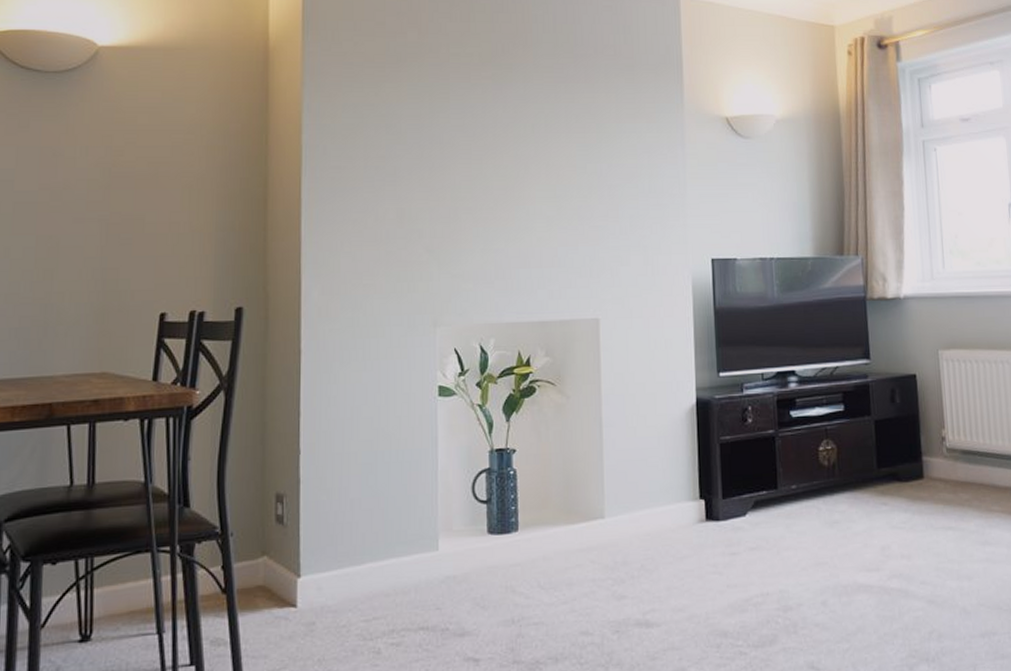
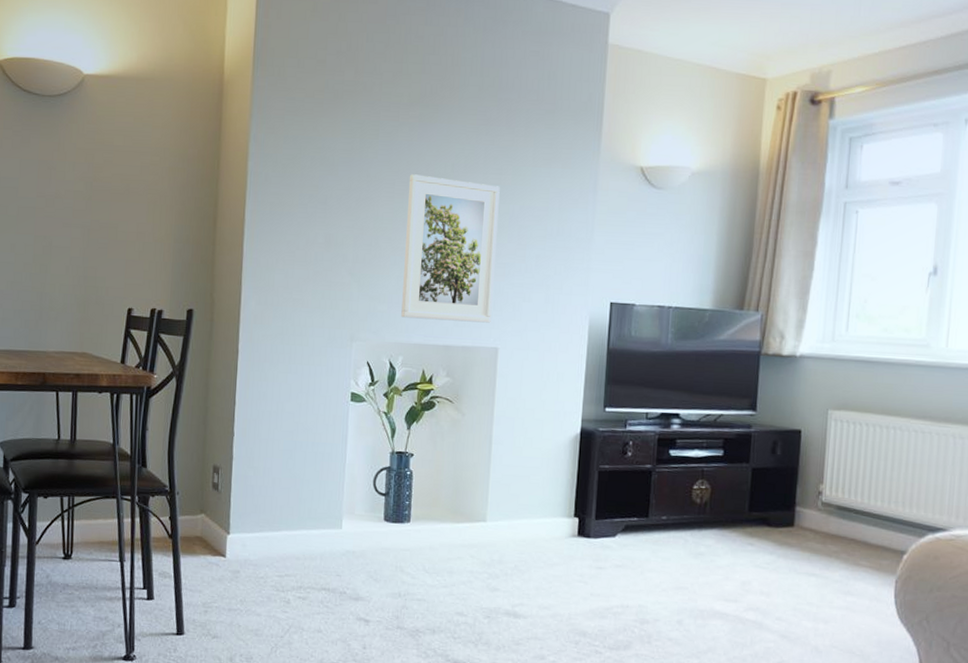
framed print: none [487,138,589,295] -> present [401,174,500,323]

